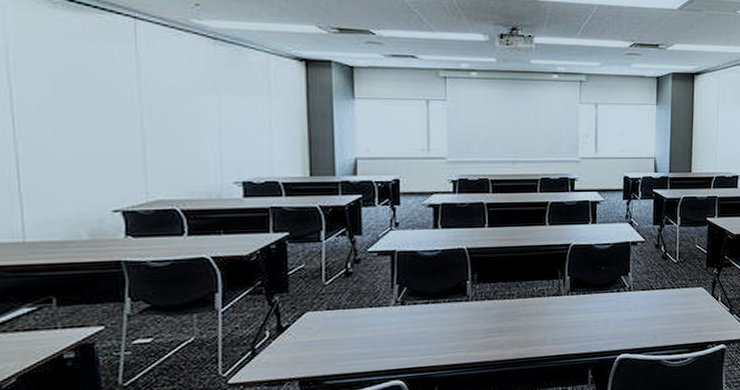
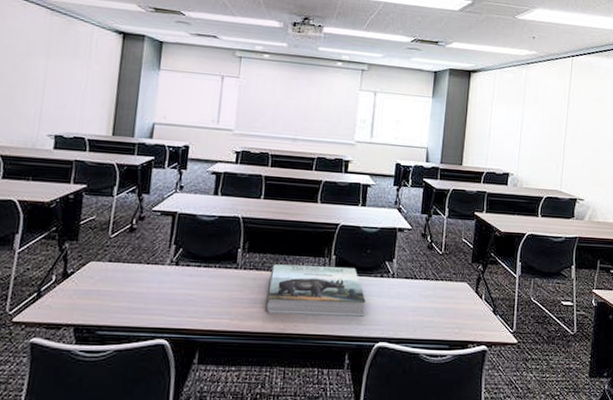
book: none [502,286,604,341] -> present [265,264,366,317]

